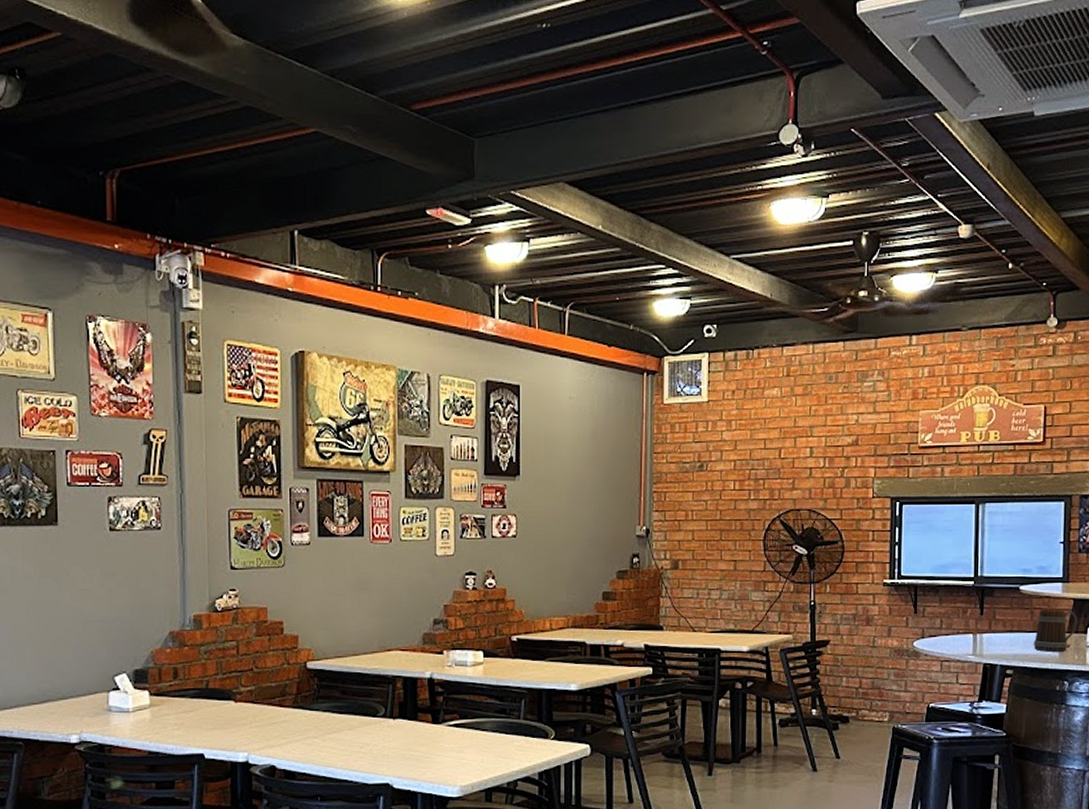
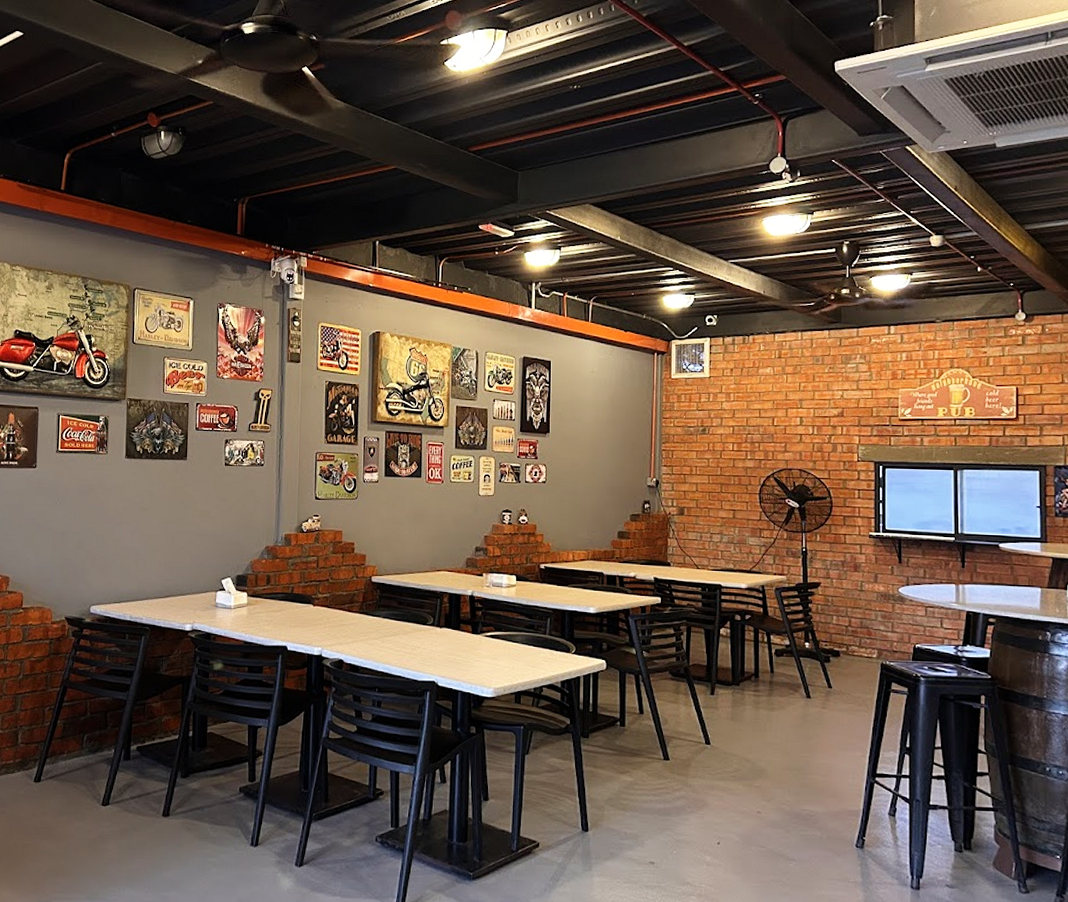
beer mug: present [1033,609,1078,652] -> none [1014,565,1058,605]

